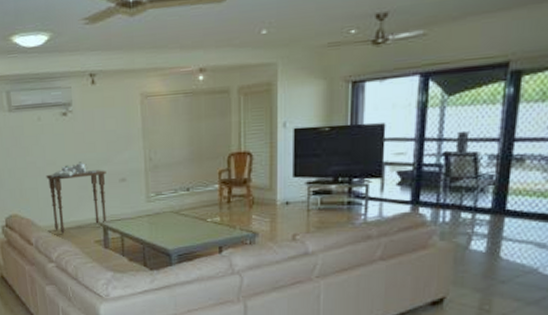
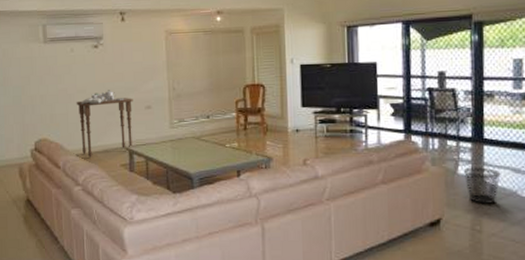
wastebasket: none [477,242,522,283] -> present [464,167,501,205]

